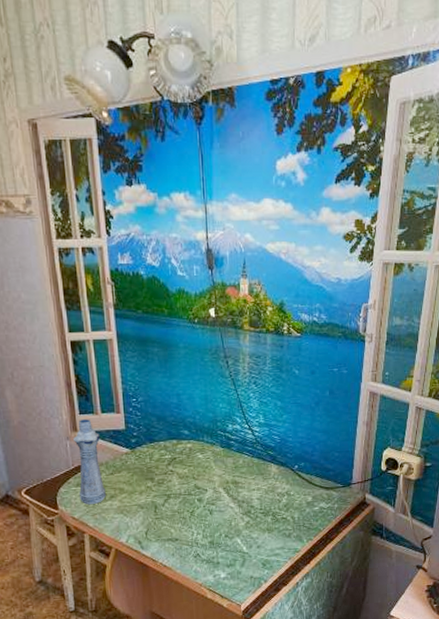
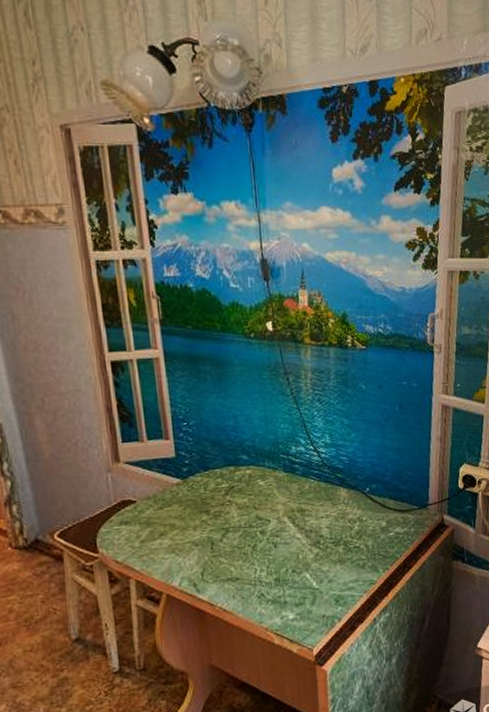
bottle: present [73,419,106,504] -> none [115,447,154,545]

